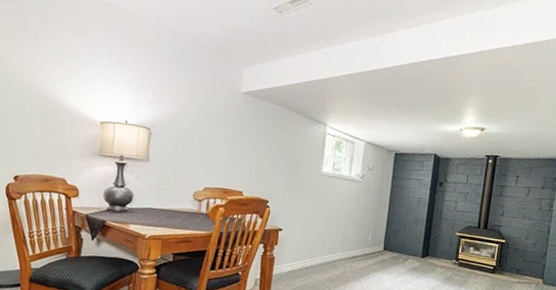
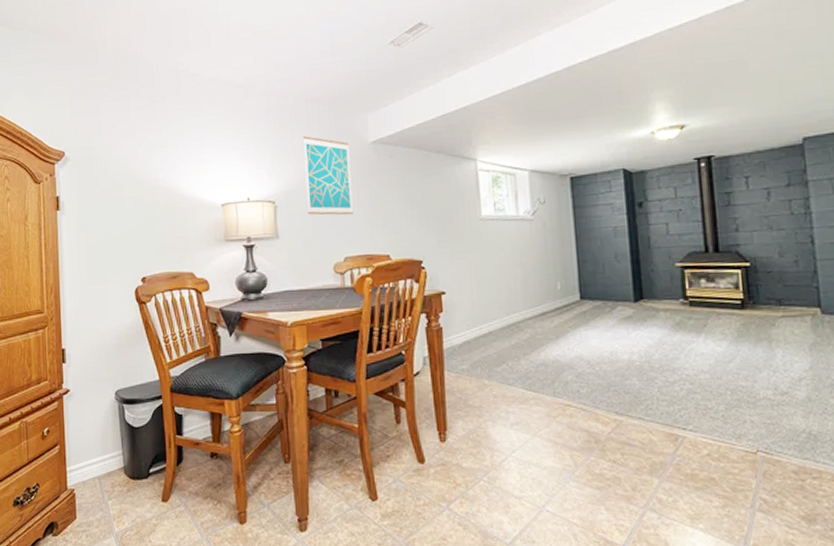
wall art: none [178,75,224,153] -> present [303,136,354,216]

